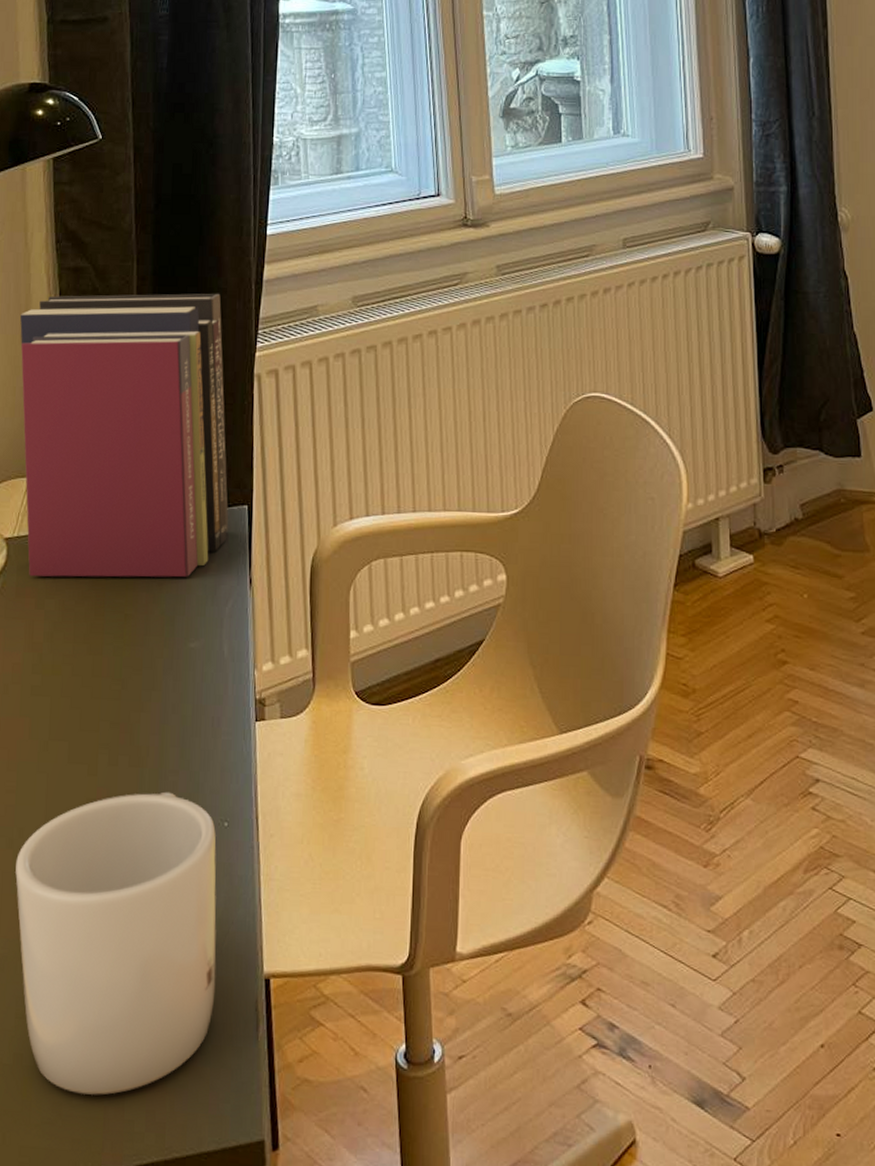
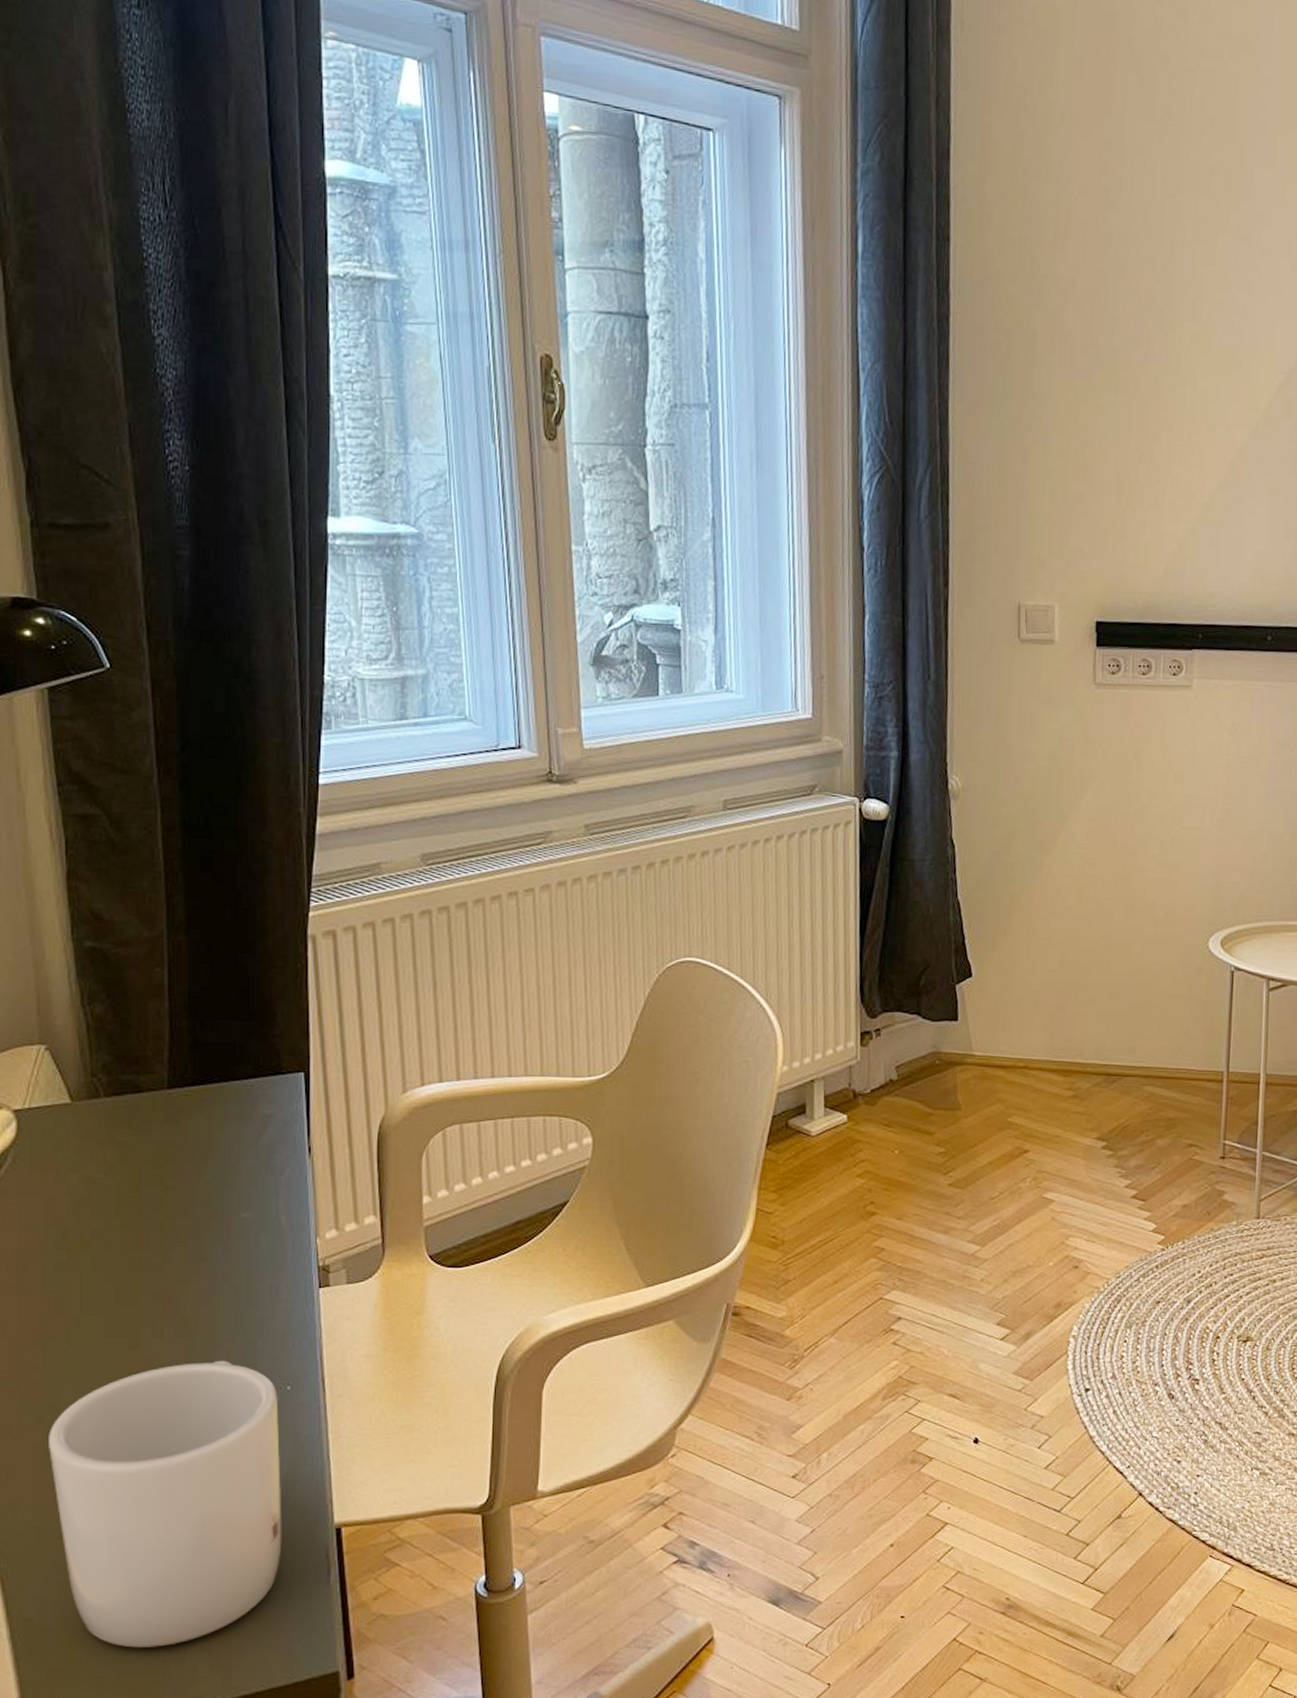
books: present [20,293,229,578] -> none [17,845,283,1150]

